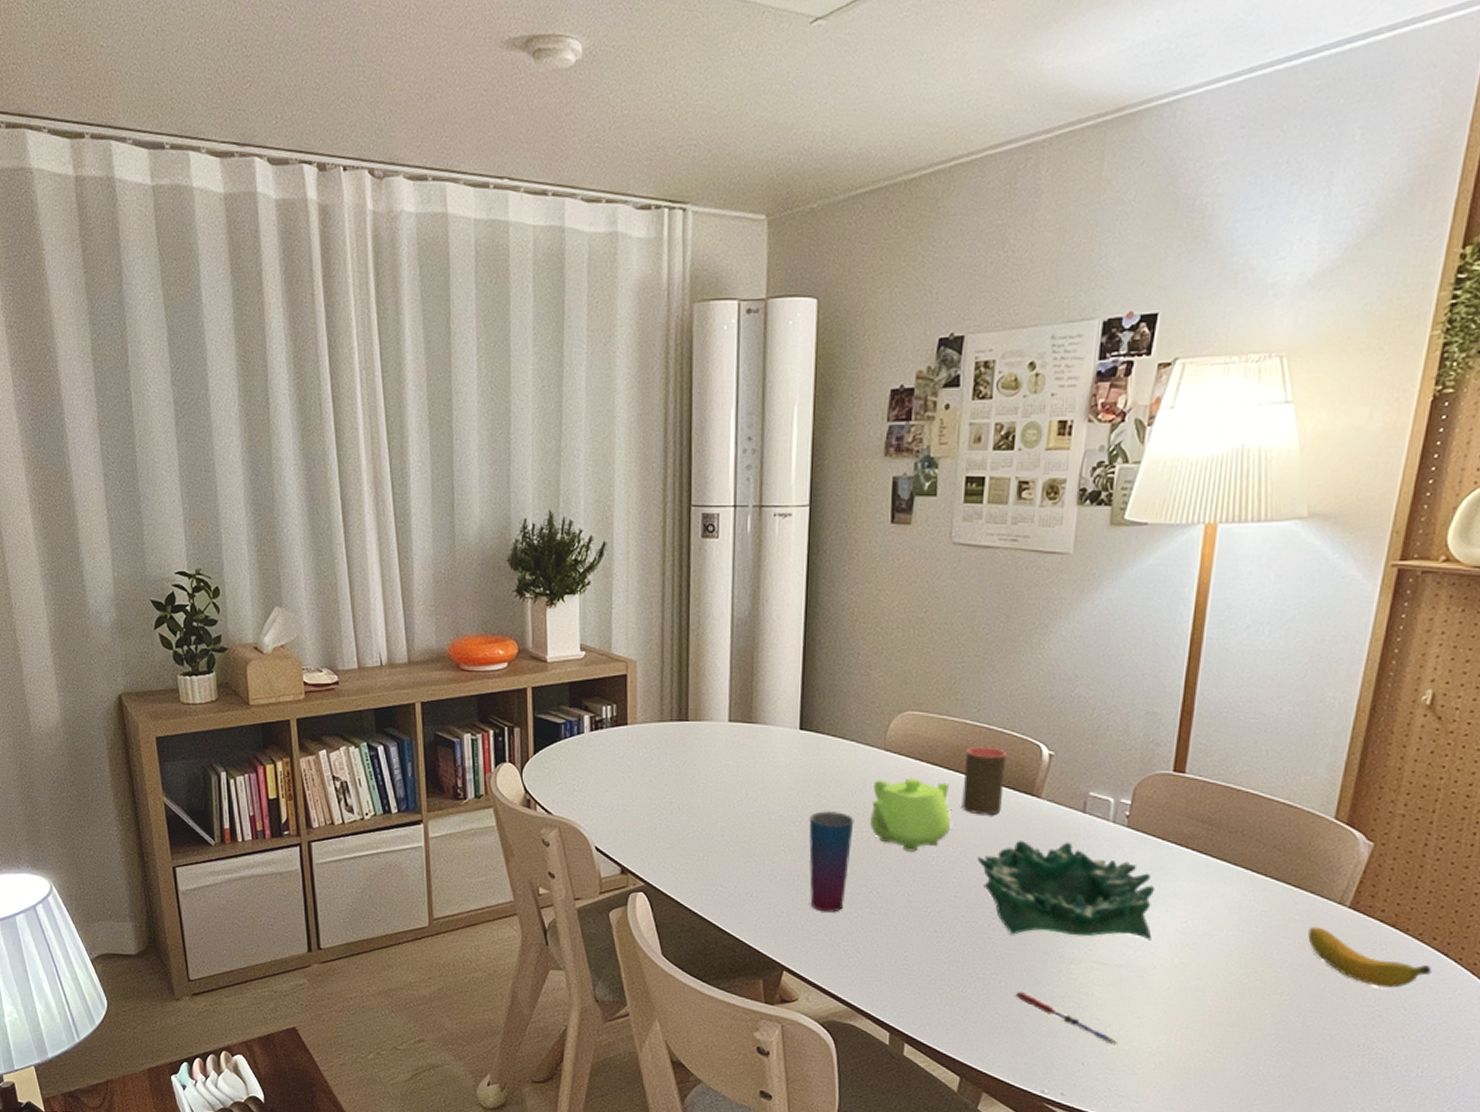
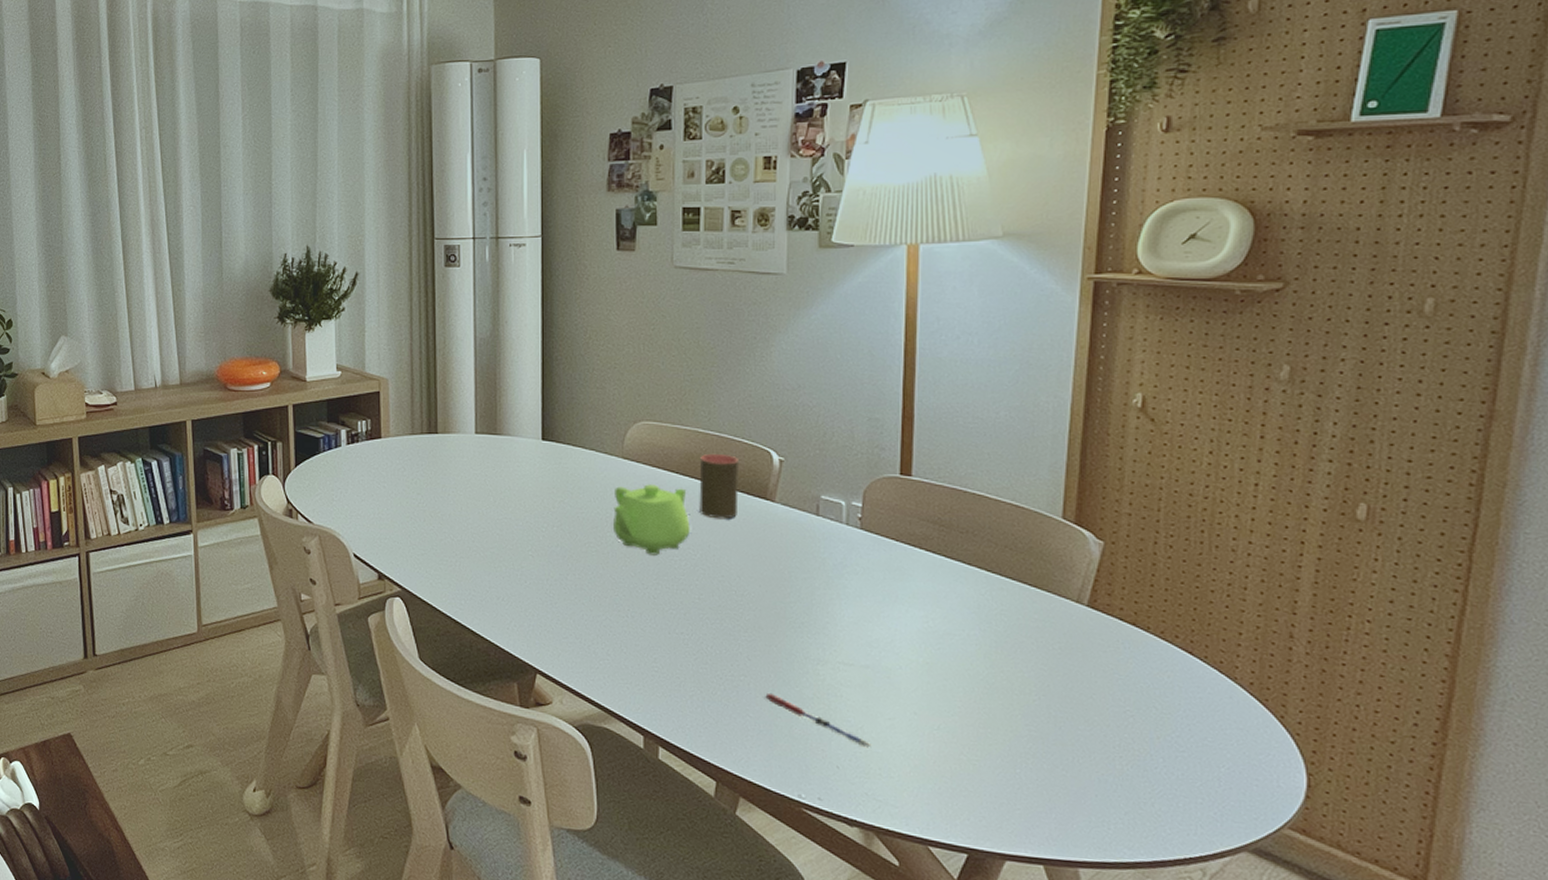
cup: present [808,810,854,912] -> none [554,516,598,616]
decorative bowl: present [977,841,1154,941] -> none [718,543,895,641]
banana: present [1308,926,1432,989] -> none [1050,625,1179,688]

